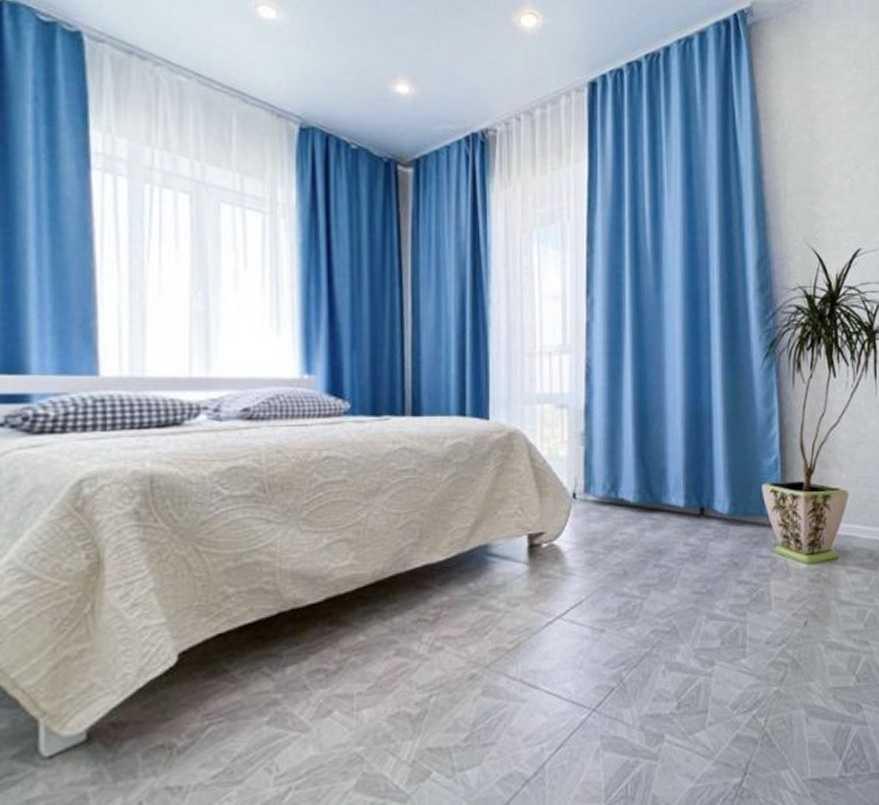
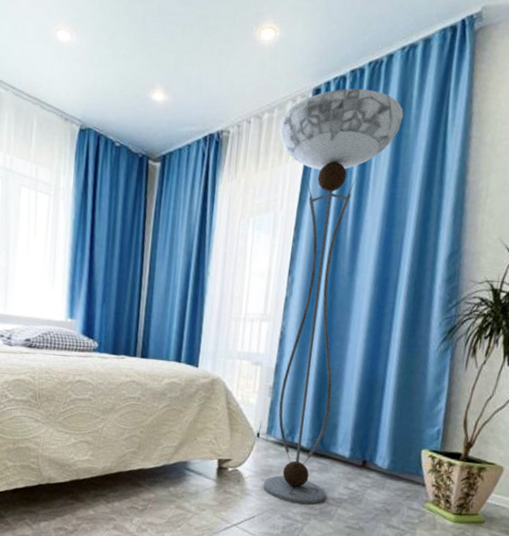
floor lamp: none [555,82,689,575] -> present [263,88,404,505]

